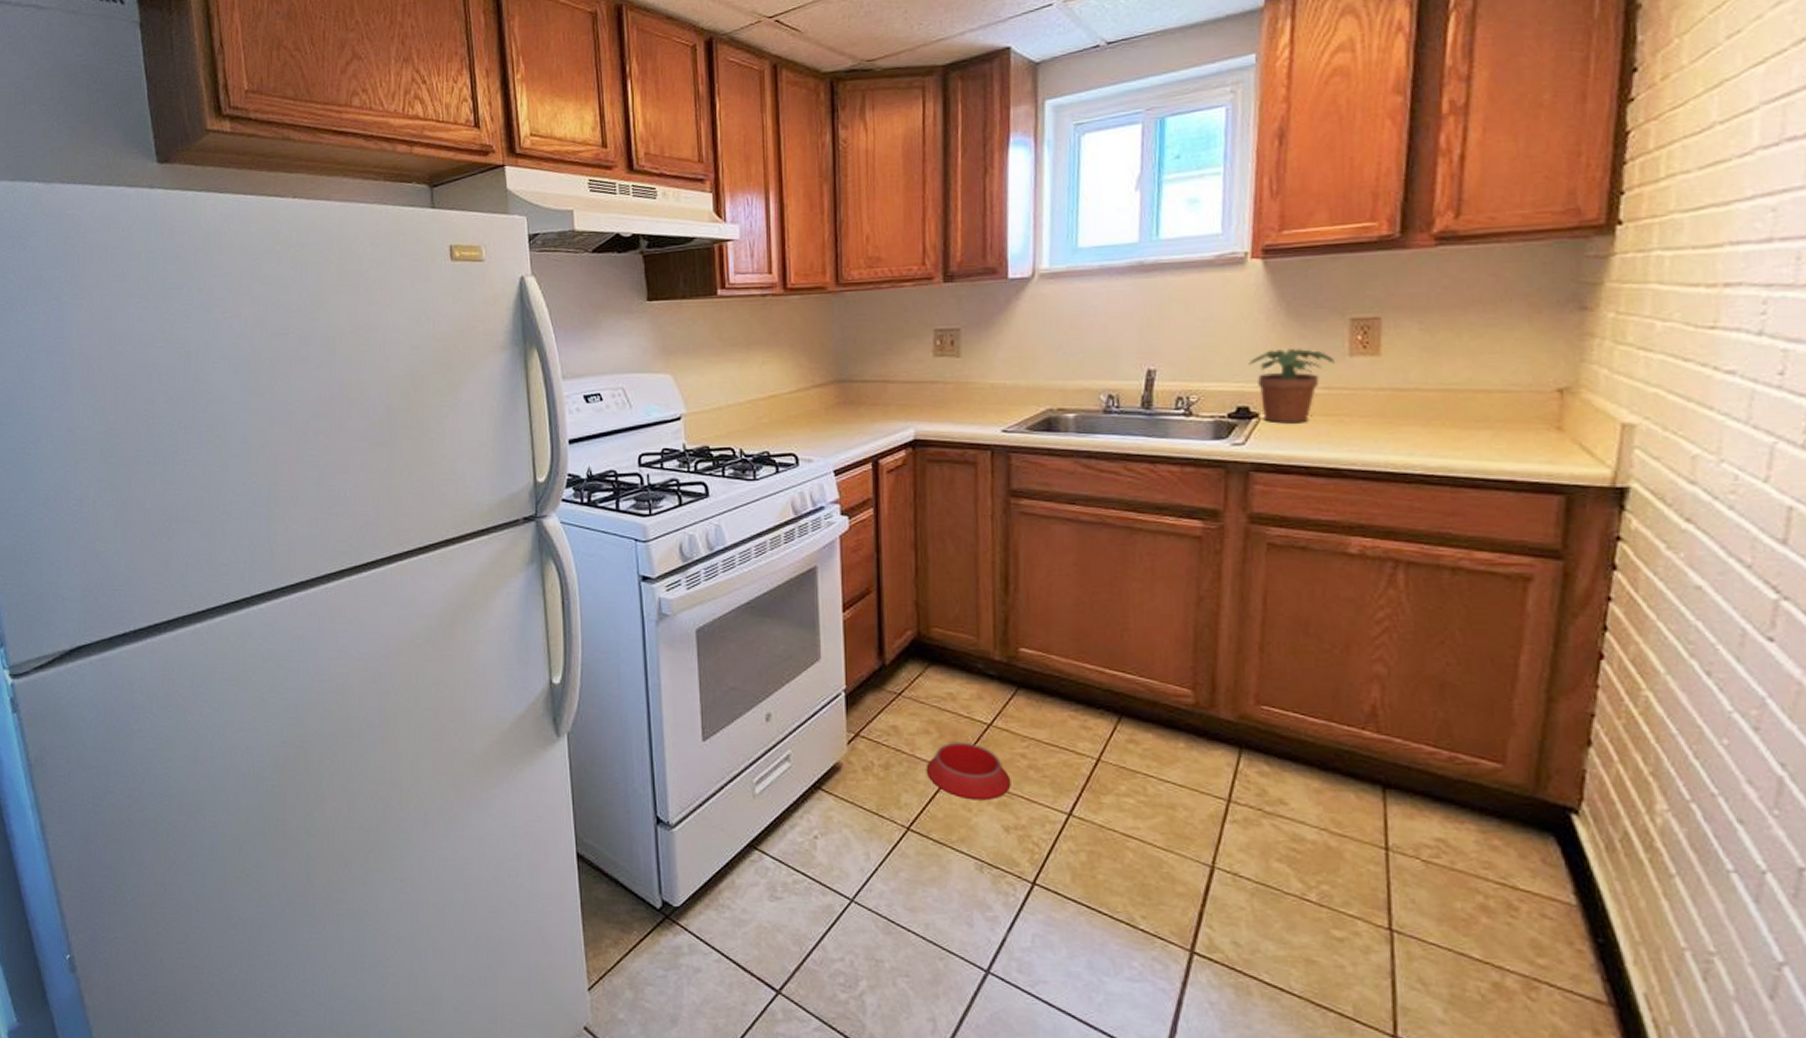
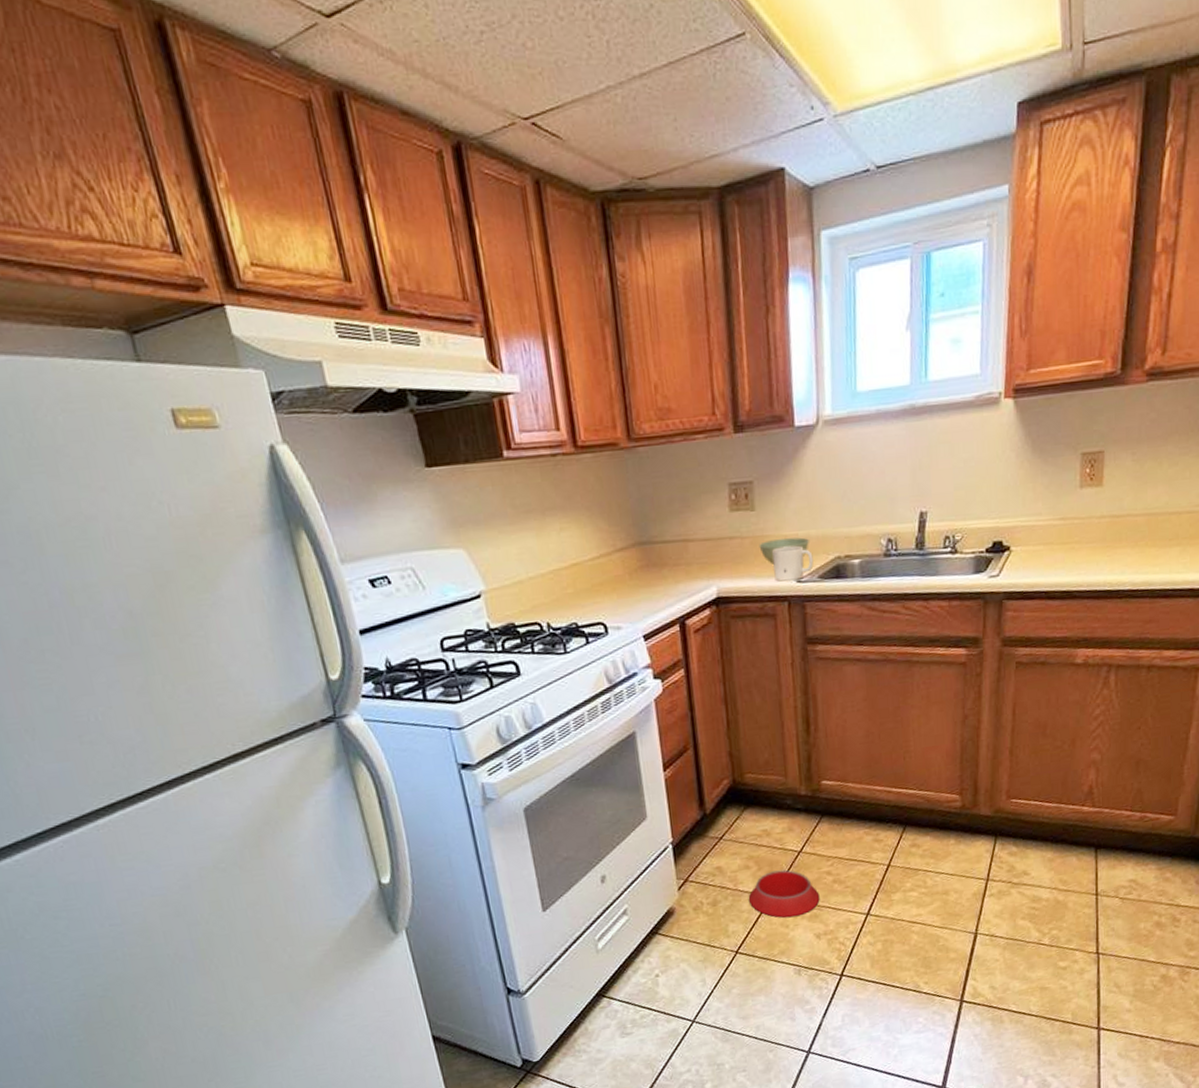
bowl: none [962,387,1019,412] -> present [759,537,810,565]
mug: none [977,394,1022,431] -> present [772,545,814,582]
potted plant: present [1249,349,1334,424] -> none [1002,484,1068,554]

